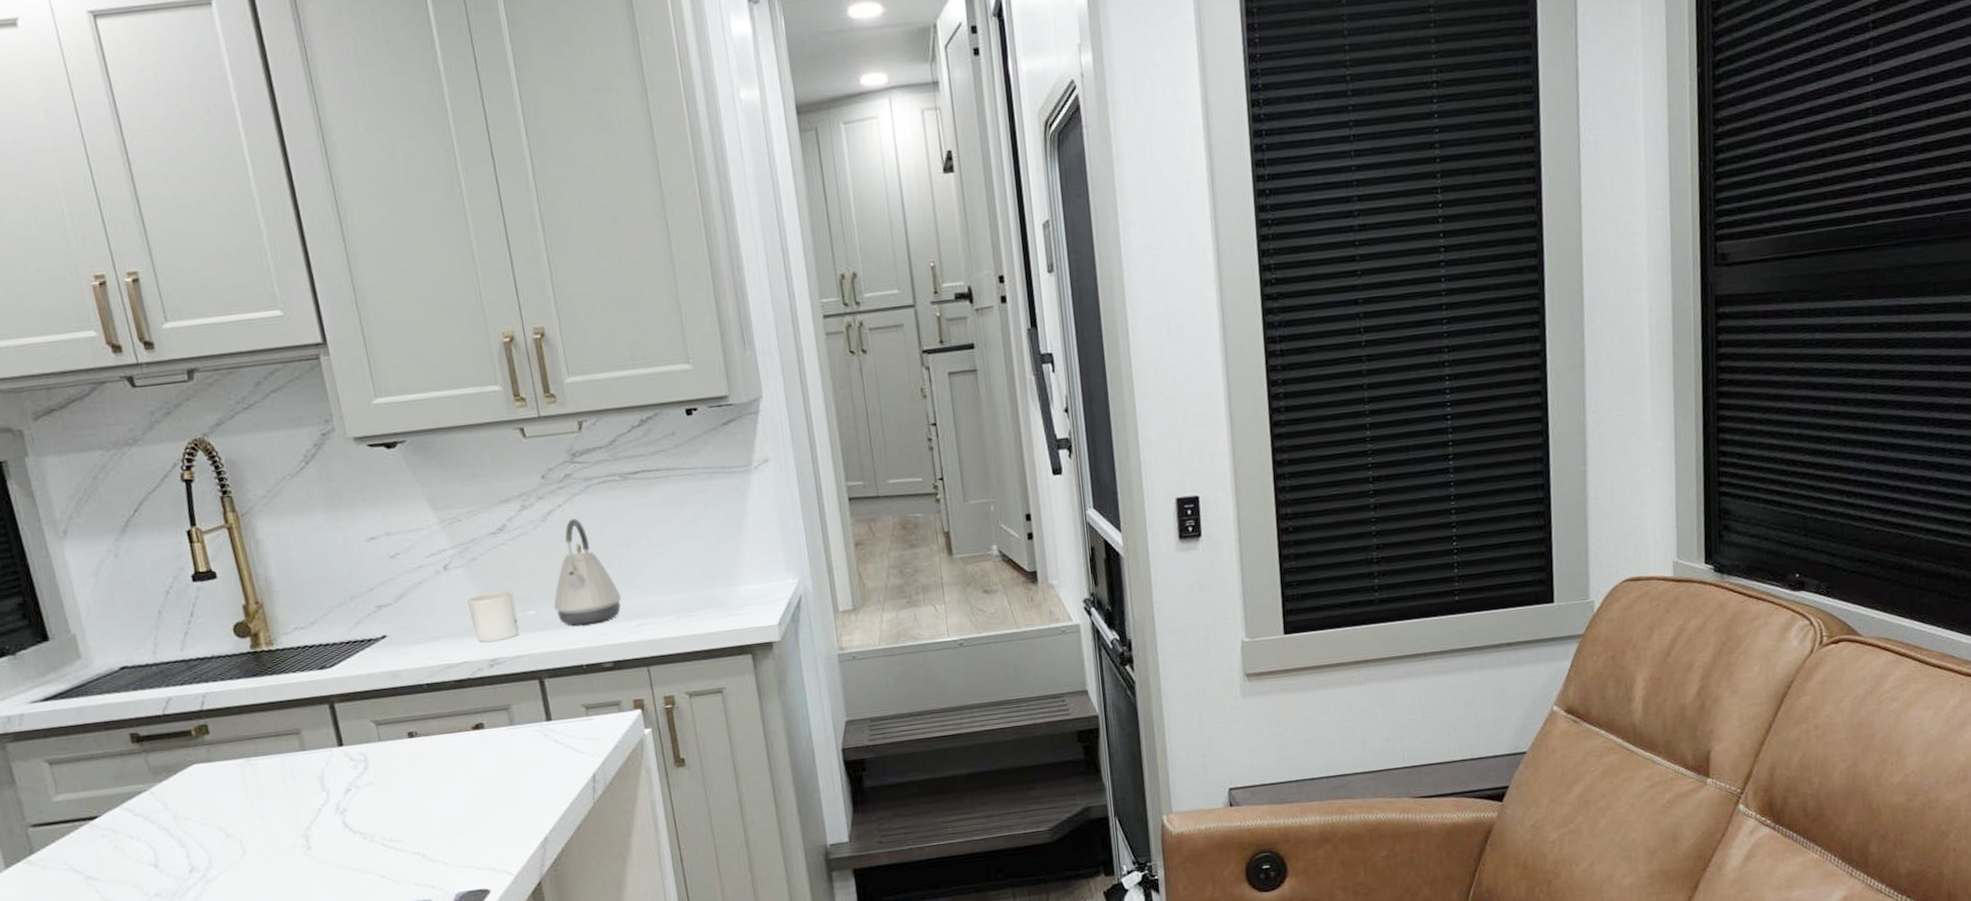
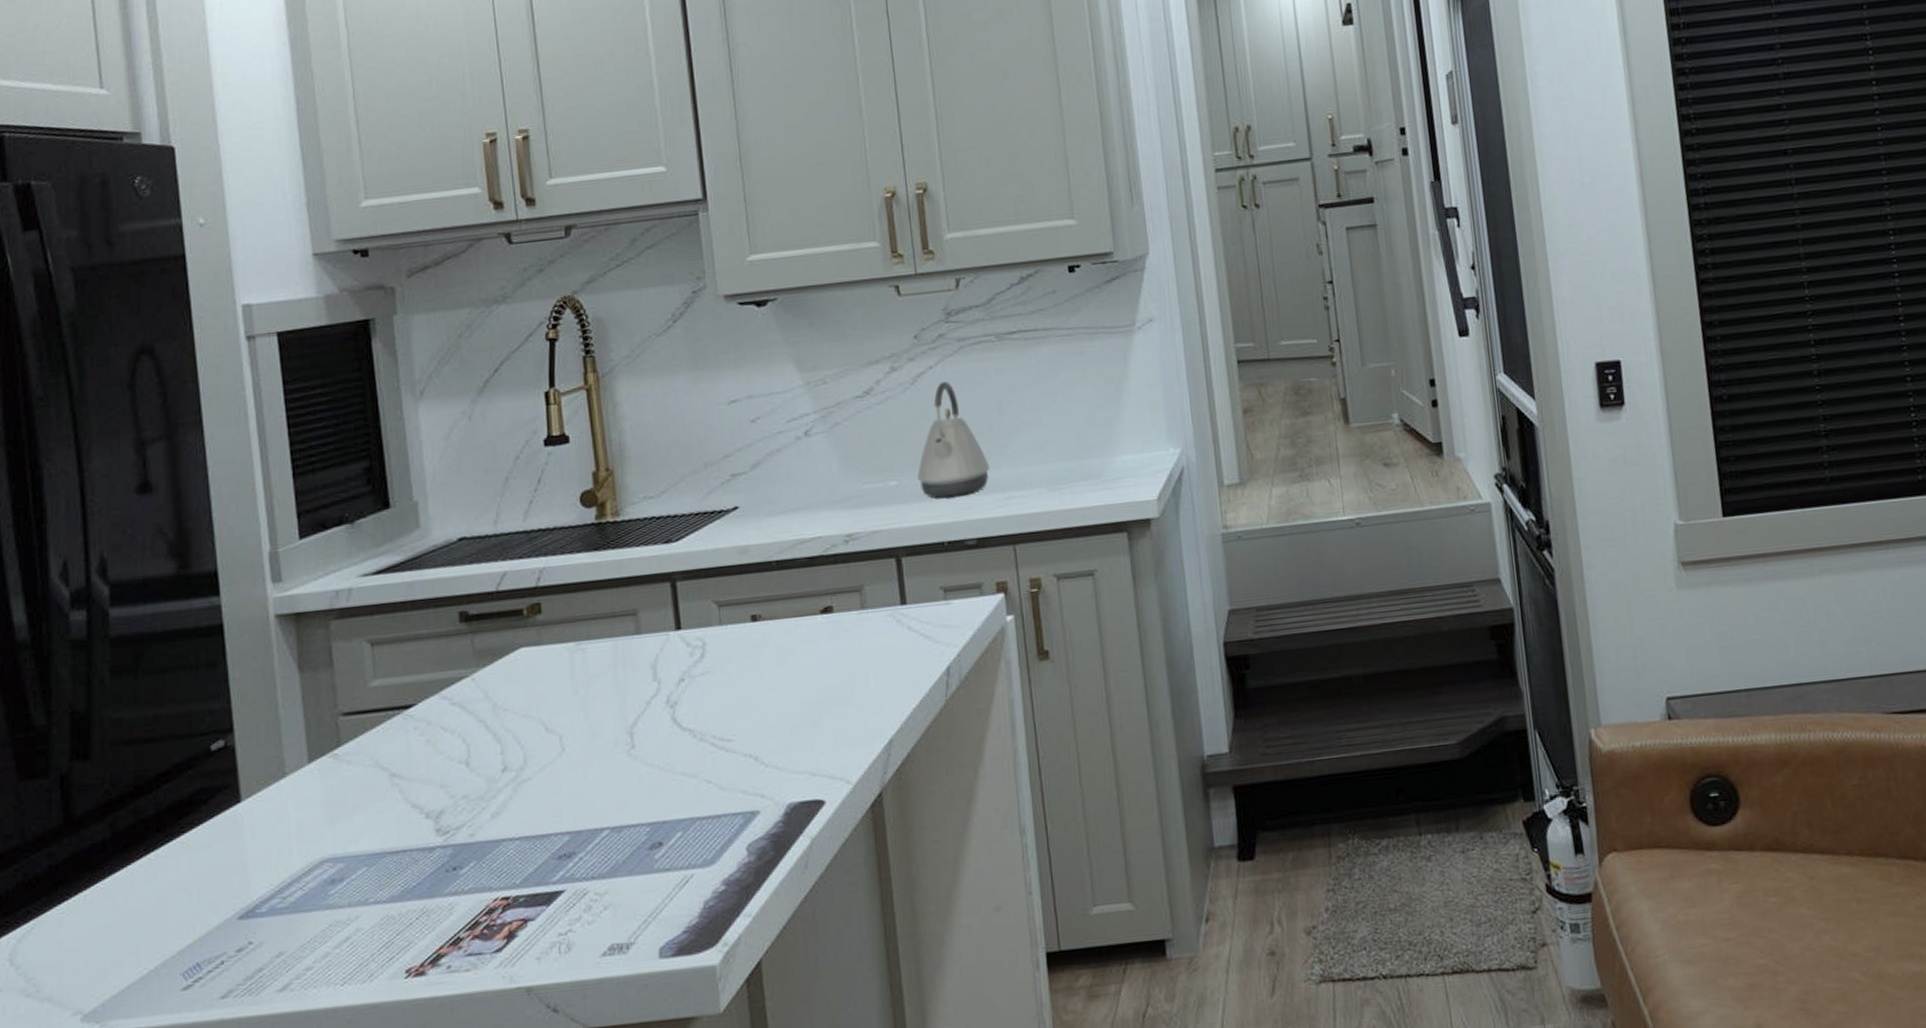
mug: present [468,590,519,643] -> none [827,459,878,516]

